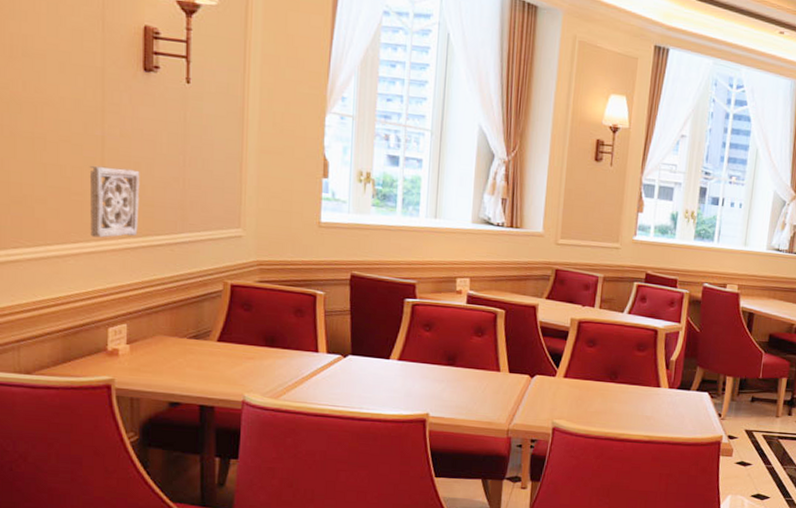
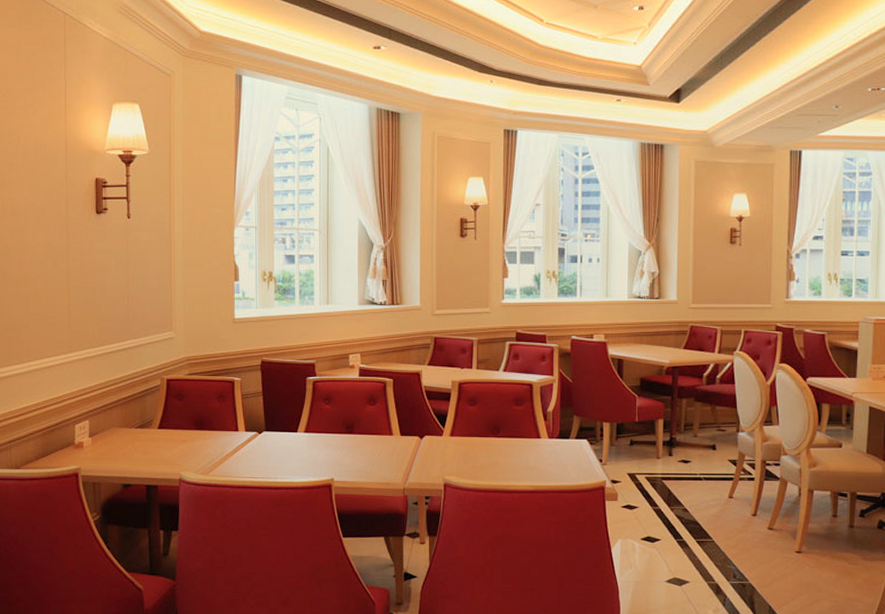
wall ornament: present [89,165,140,238] -> none [59,293,96,351]

